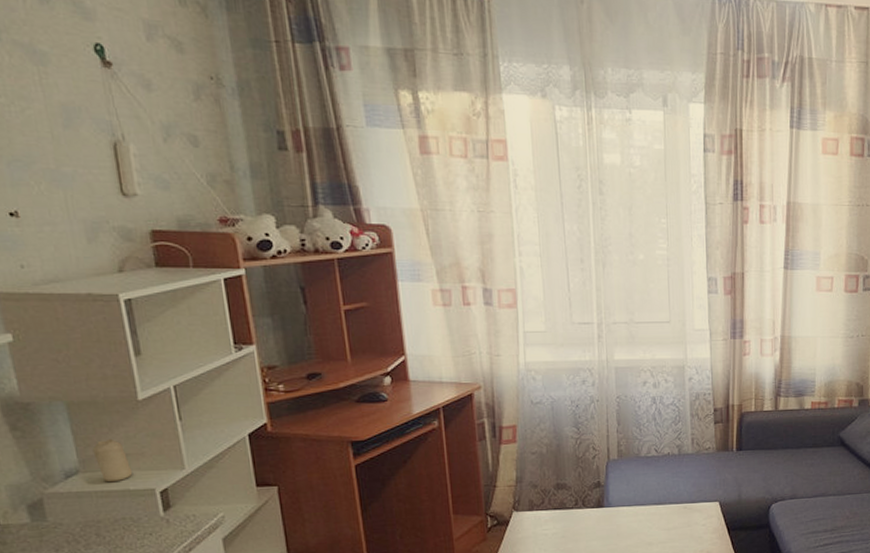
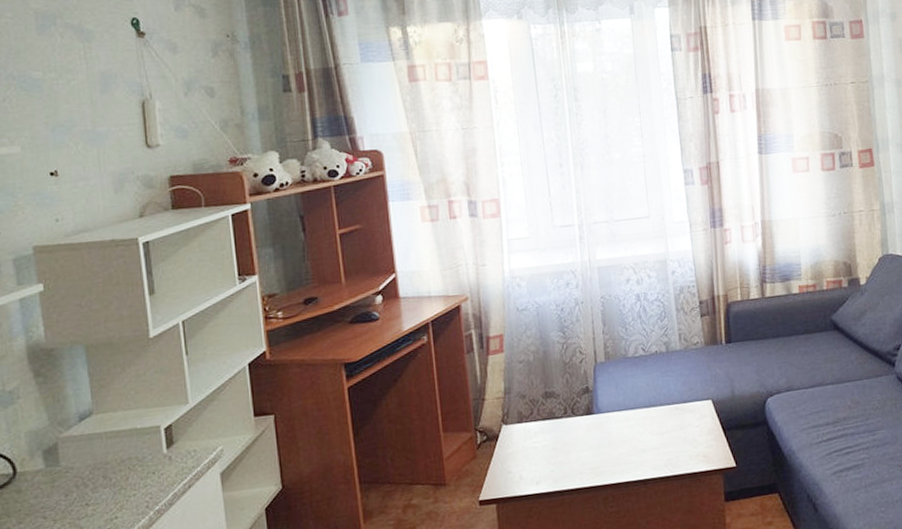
candle: present [92,438,133,483] -> none [106,378,141,423]

